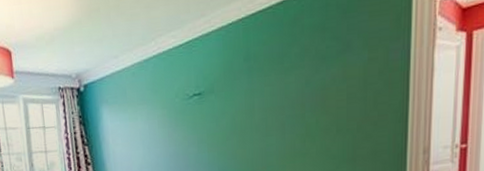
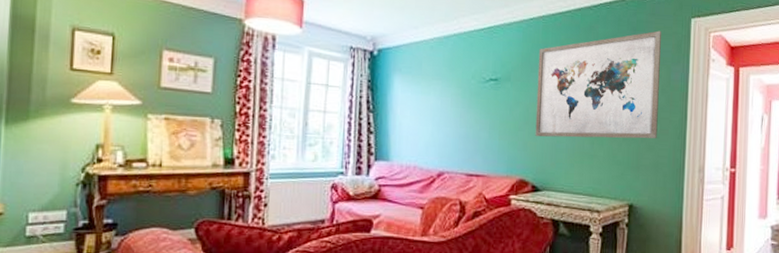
wall art: none [240,7,376,144] -> present [535,30,661,139]

